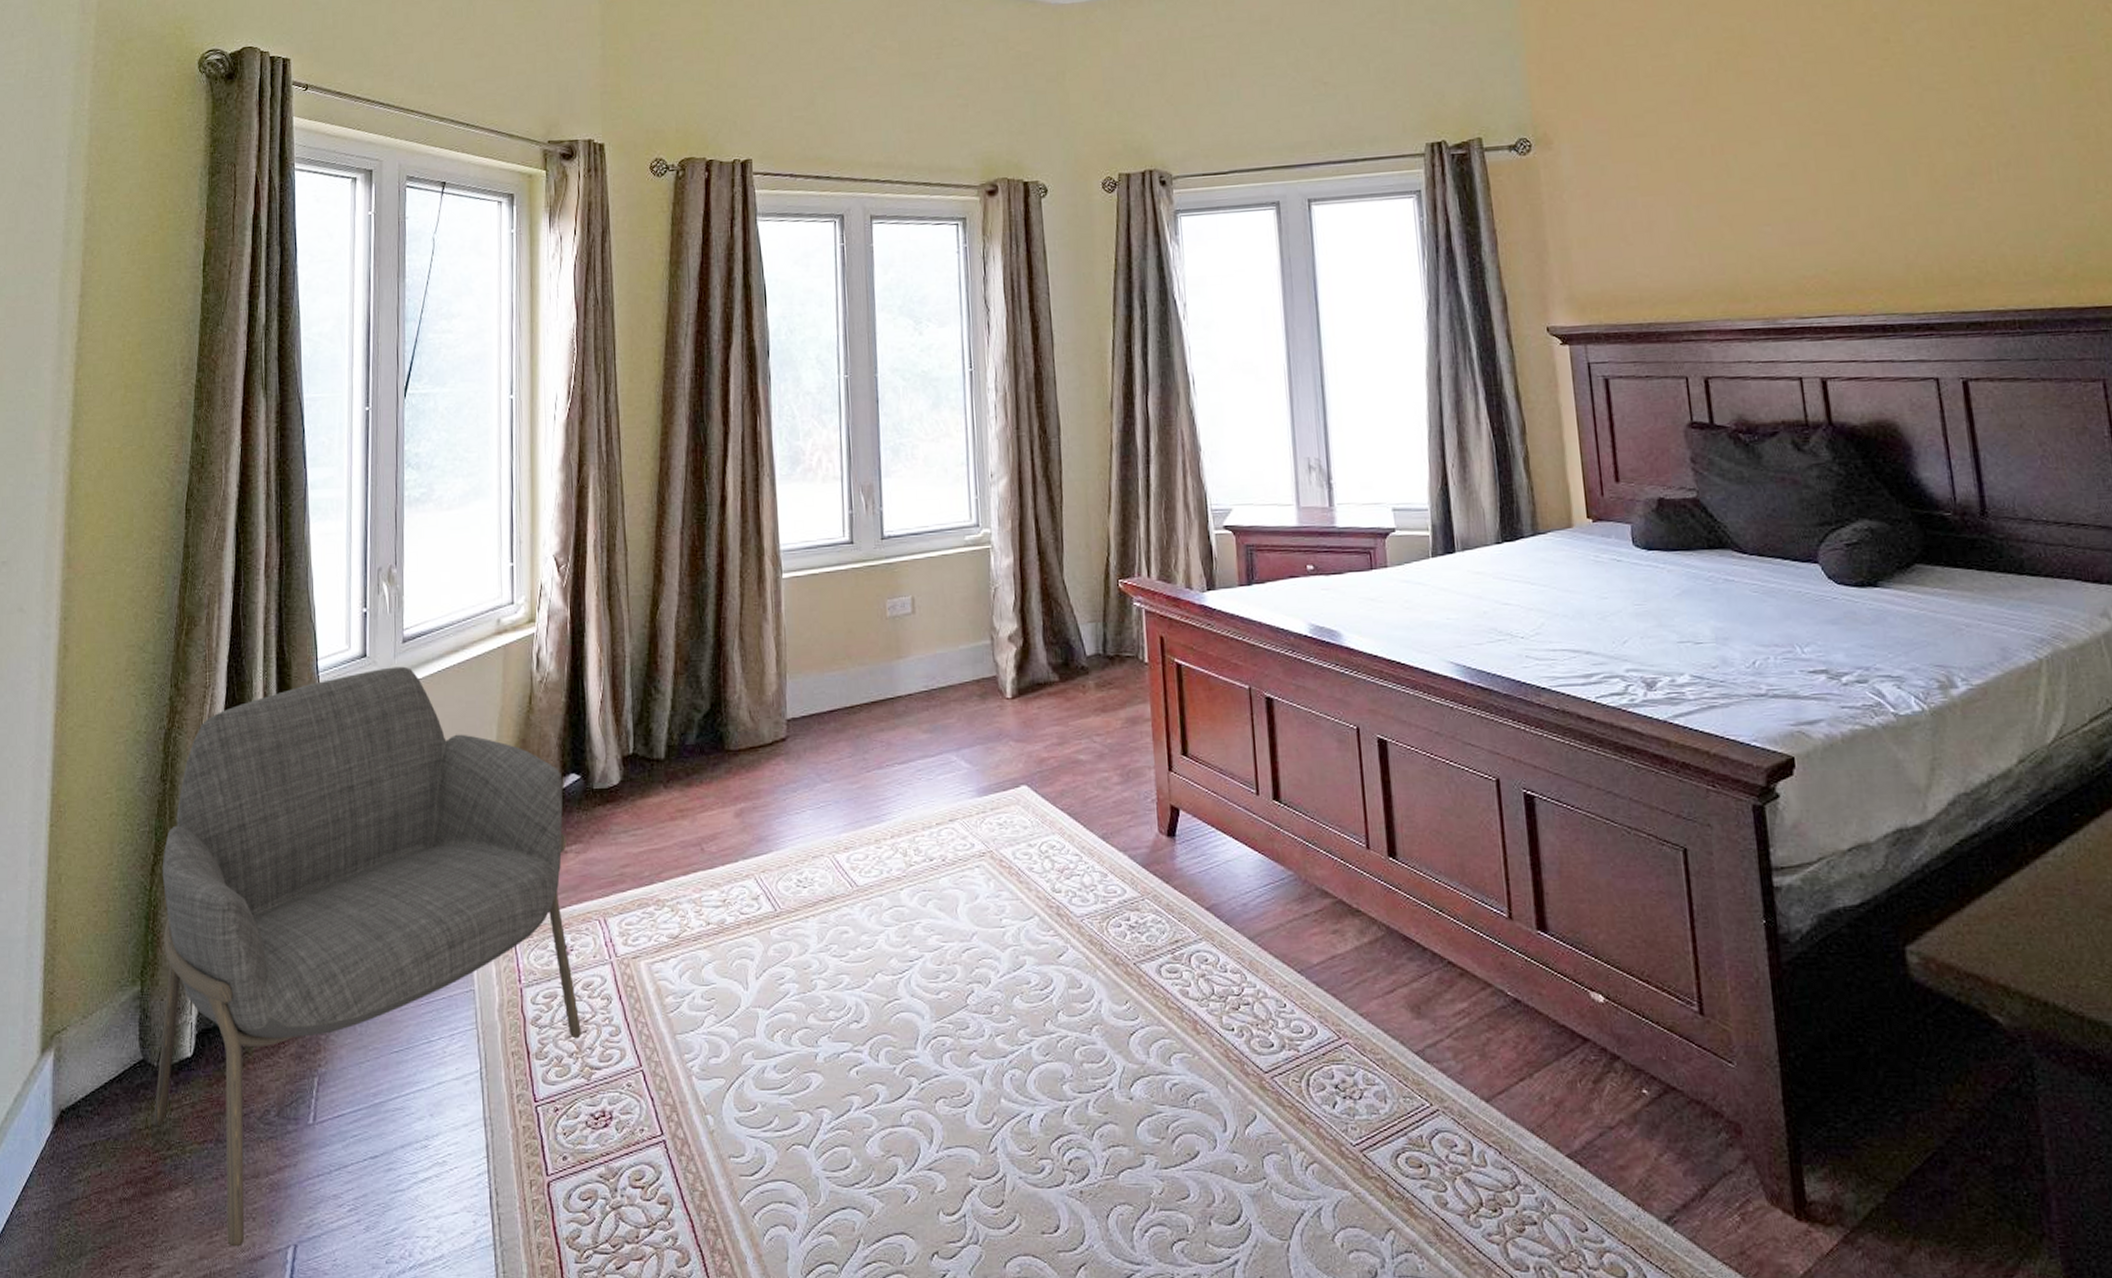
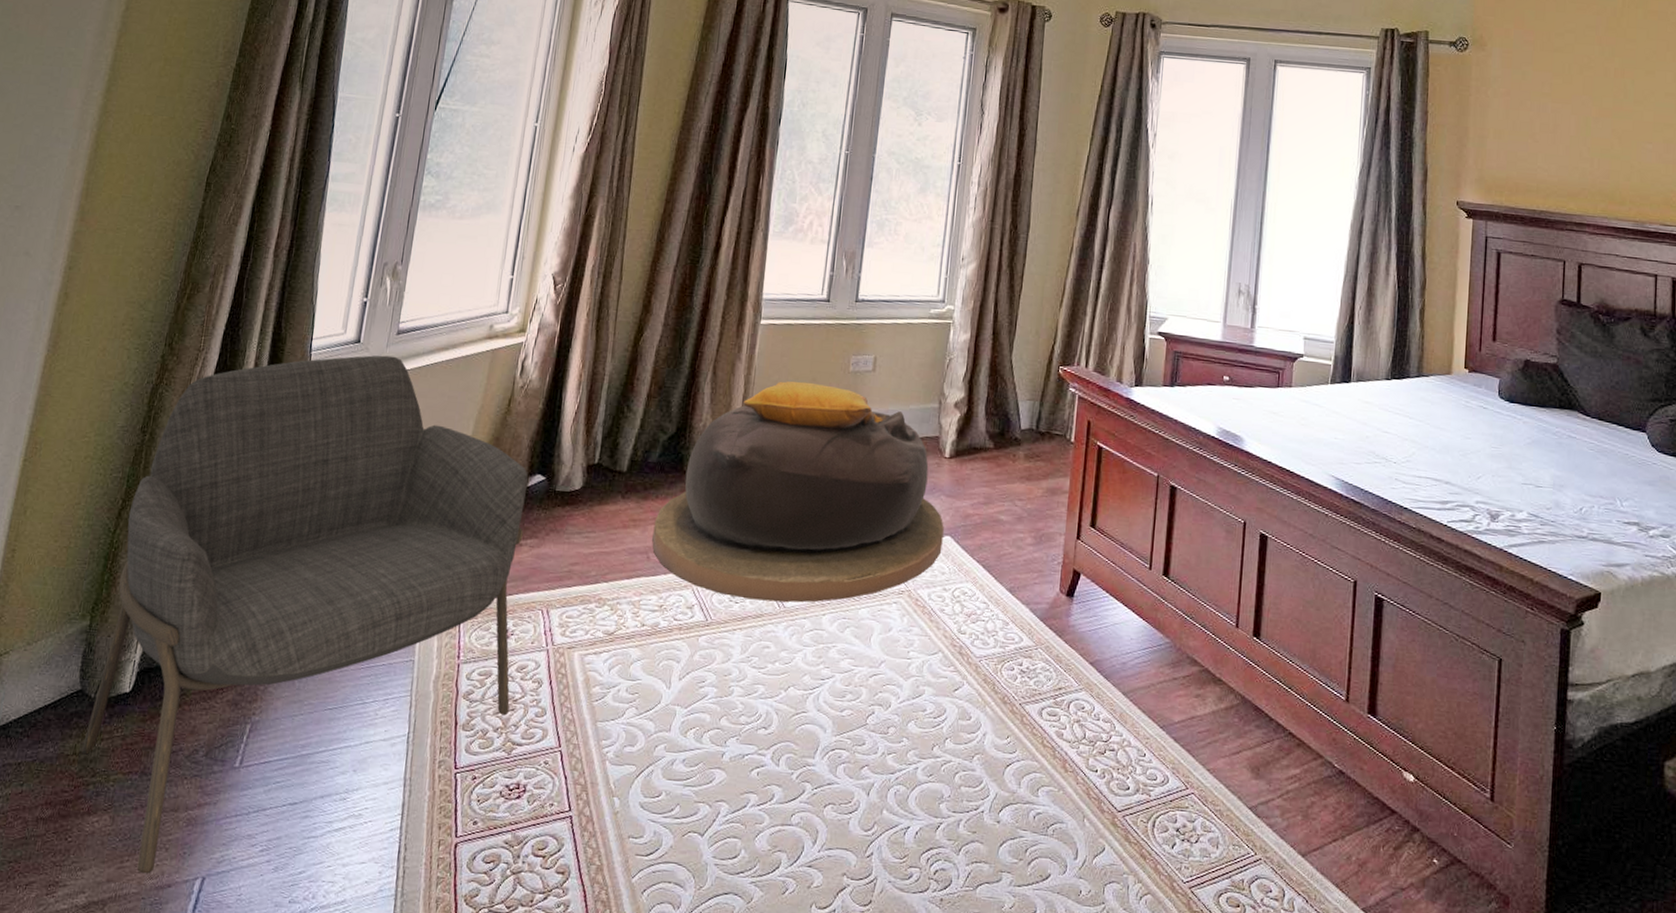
beanbag: none [703,635,1020,882] -> present [652,380,944,603]

